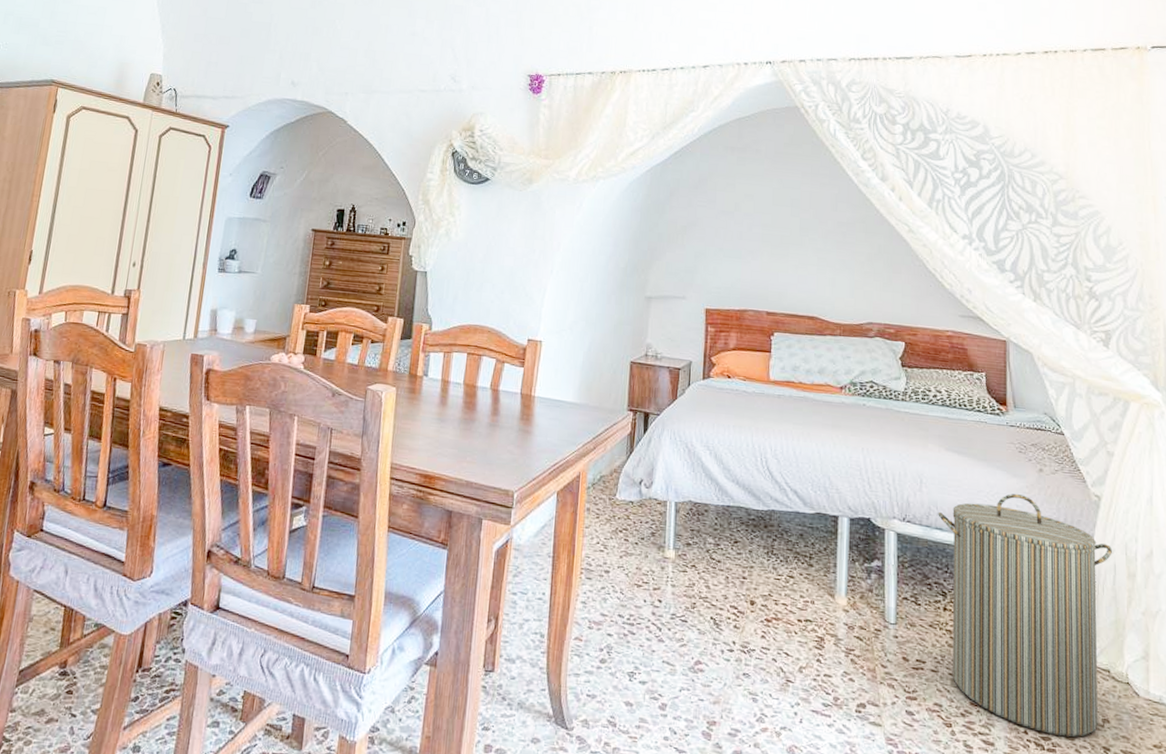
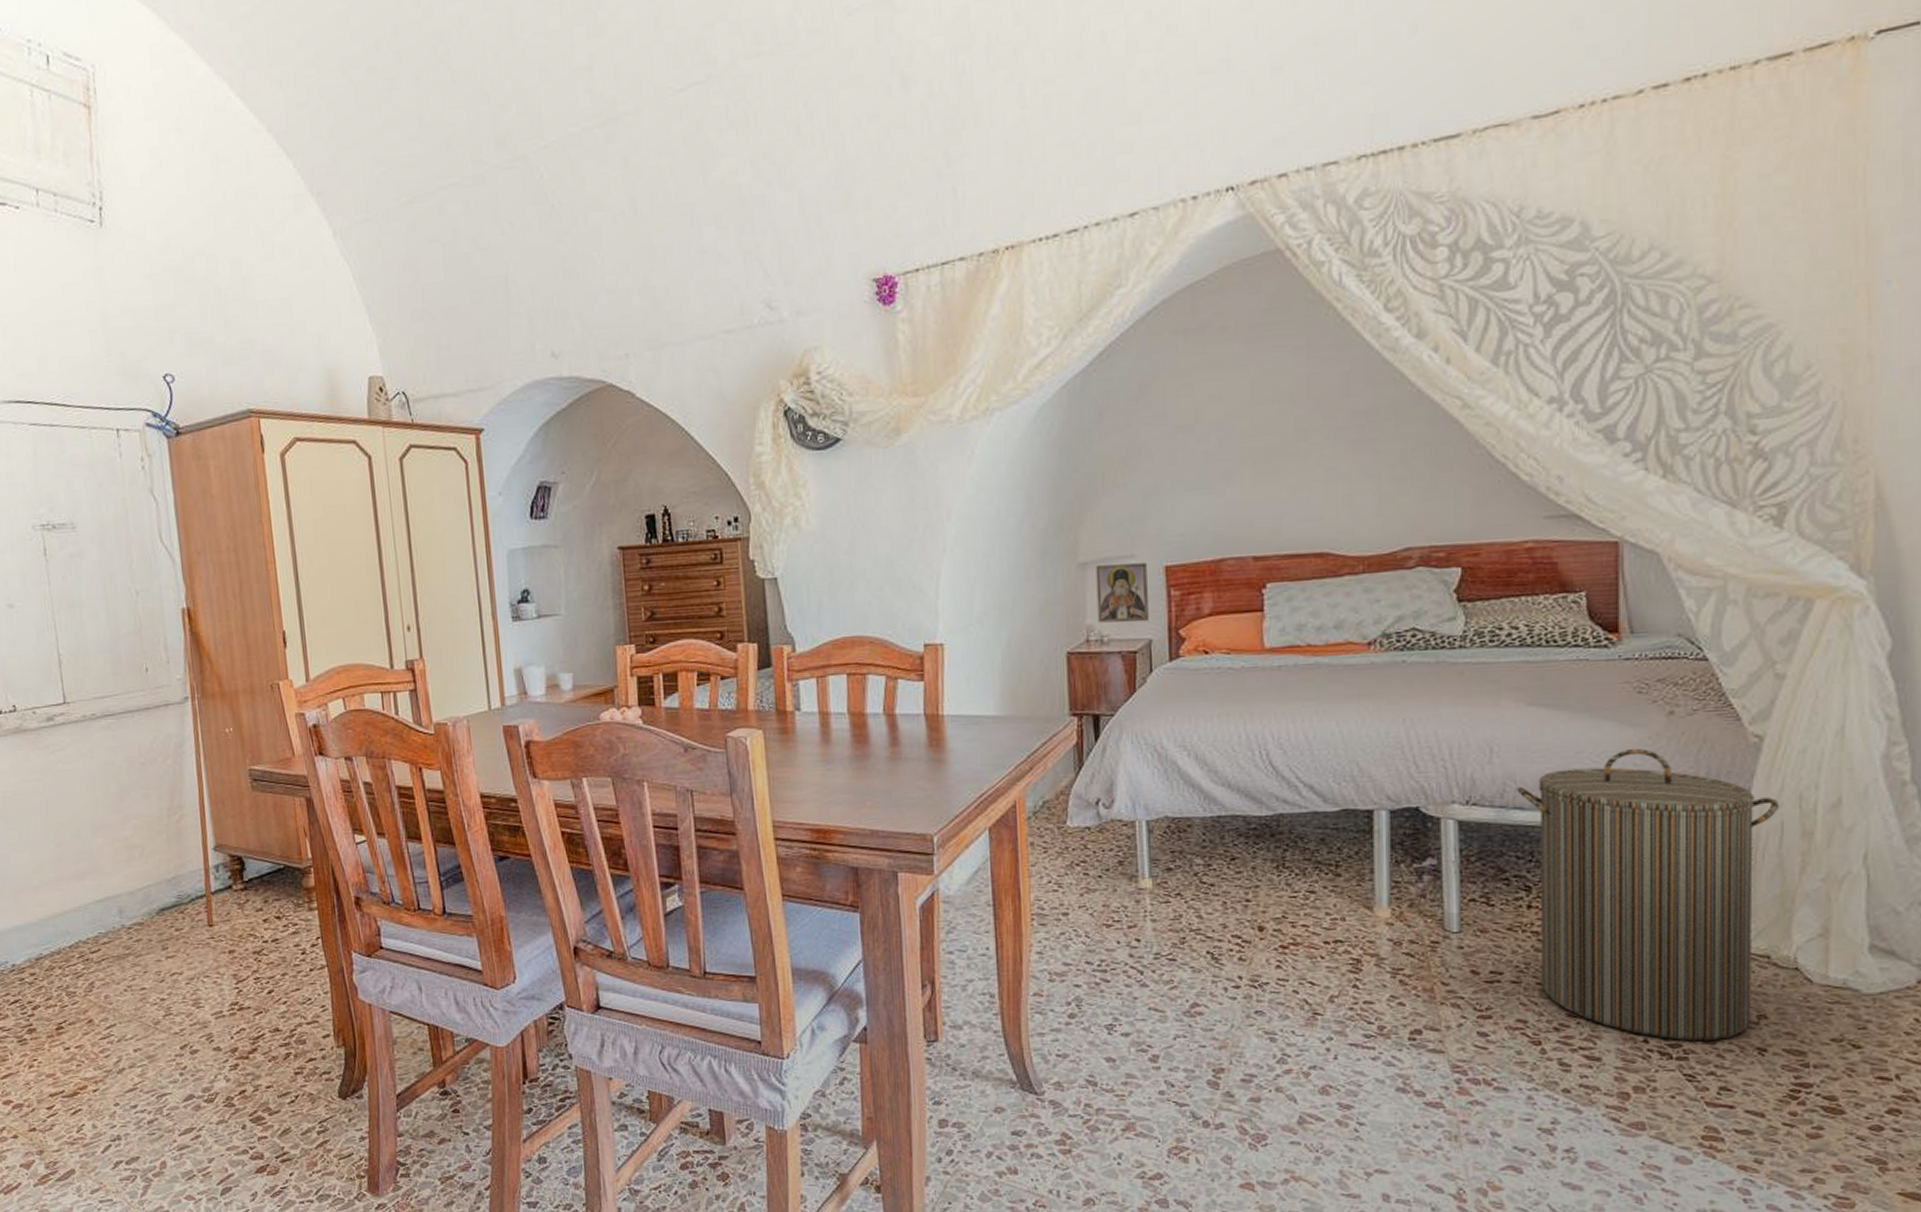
religious icon: none [655,301,693,348] -> present [1096,563,1149,623]

